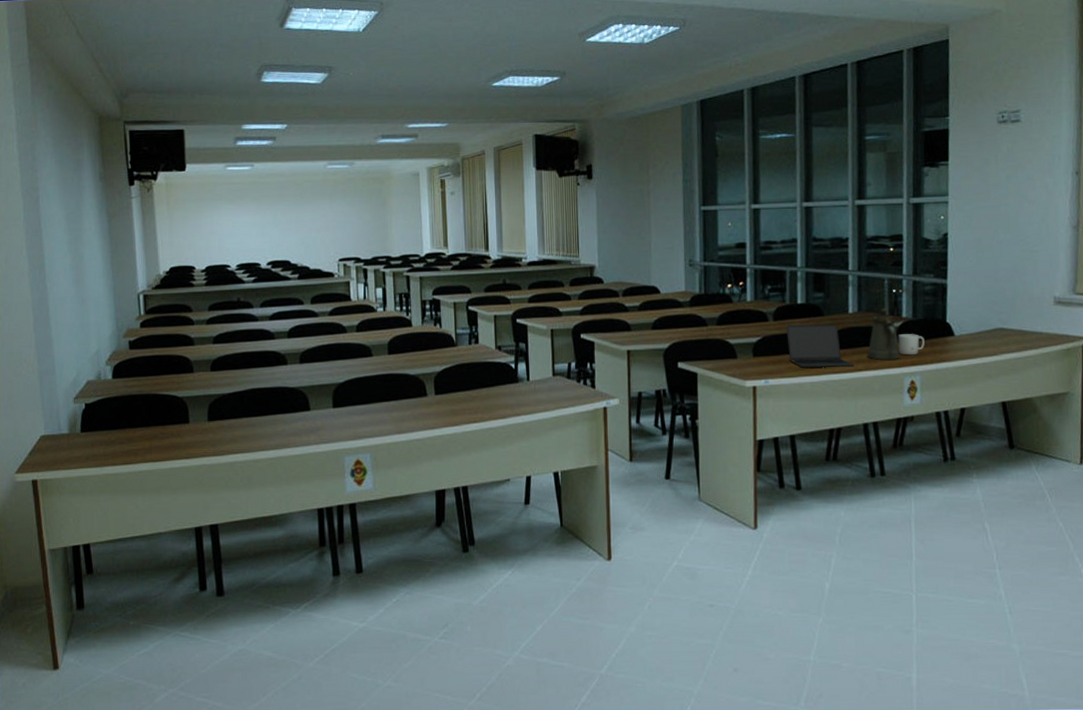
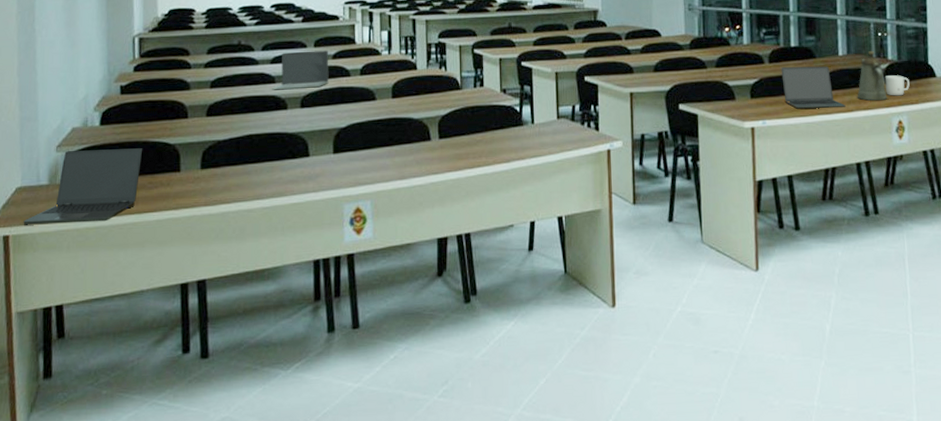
laptop: none [49,401,154,471] -> present [23,148,143,225]
laptop: none [272,307,326,346] -> present [272,50,329,90]

